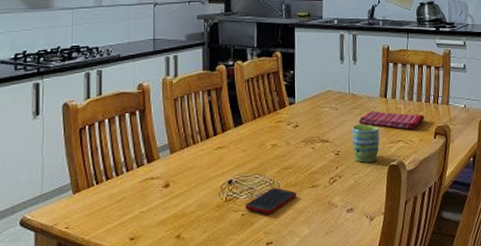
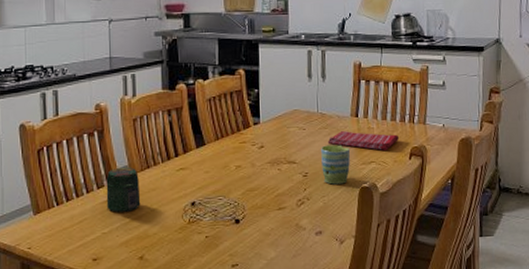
jar: none [145,146,179,191] -> present [106,168,141,213]
cell phone: present [245,187,296,215] -> none [209,209,262,237]

